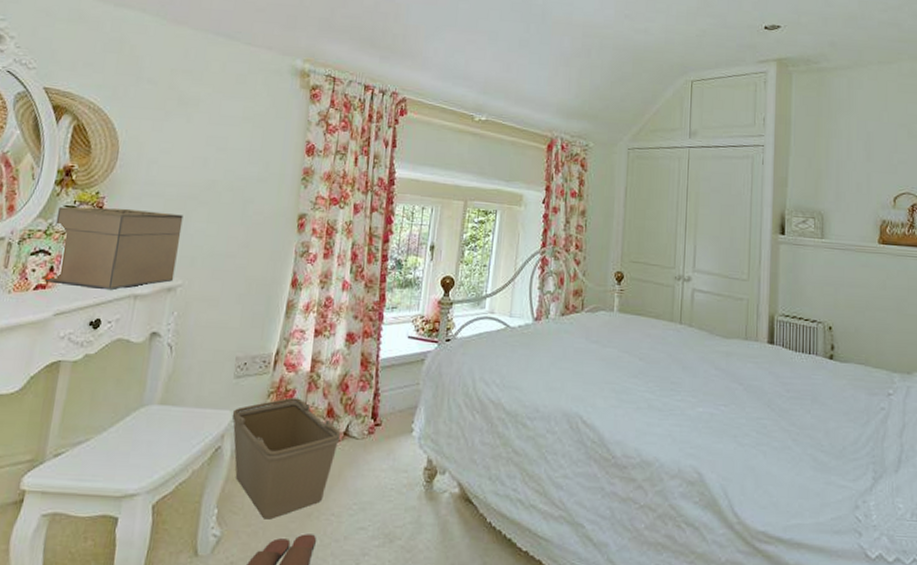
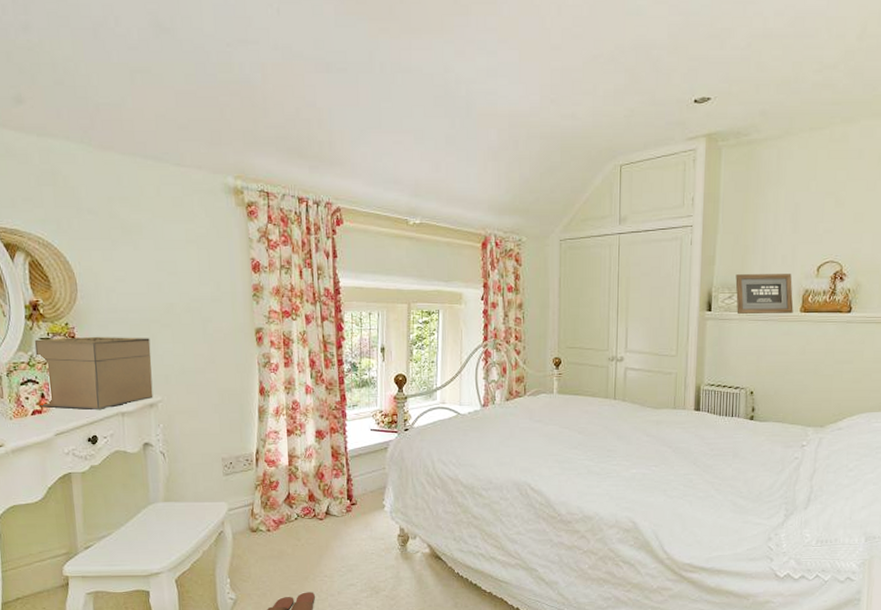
bicycle basket: present [231,397,341,520] -> none [227,488,323,584]
picture frame: none [809,198,871,245] -> present [735,274,794,315]

